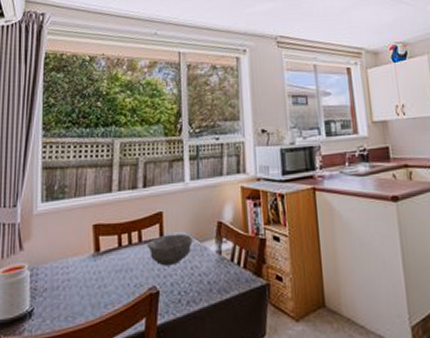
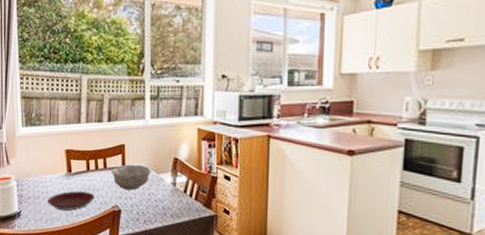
plate: none [69,273,128,302] -> present [47,191,95,211]

